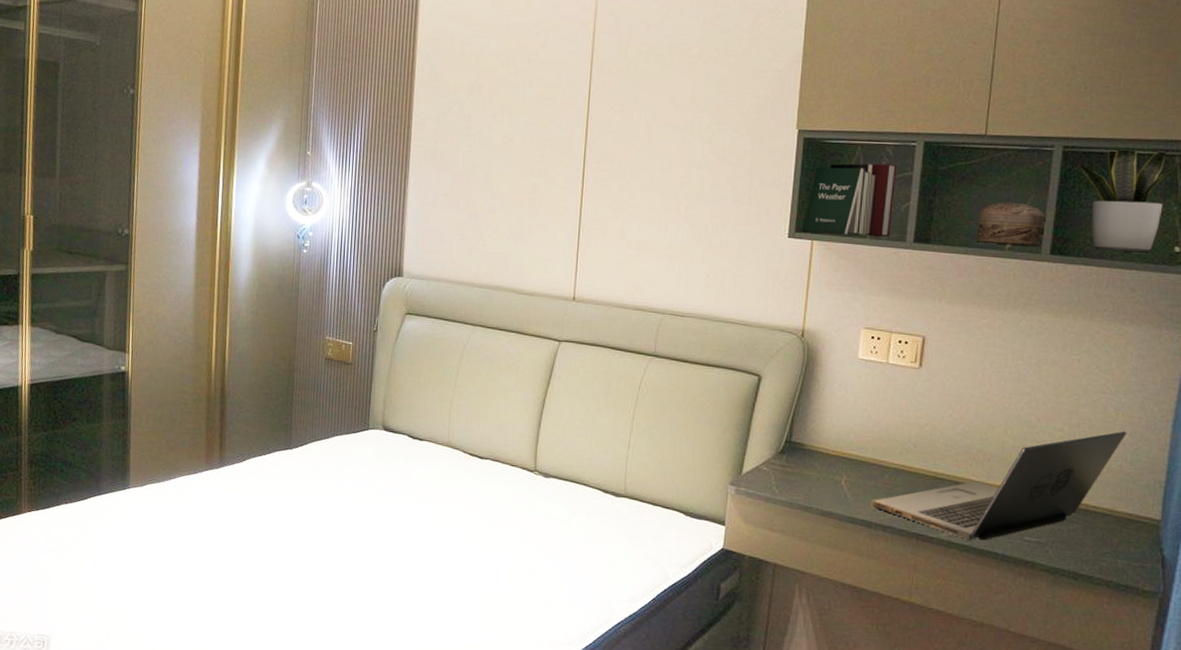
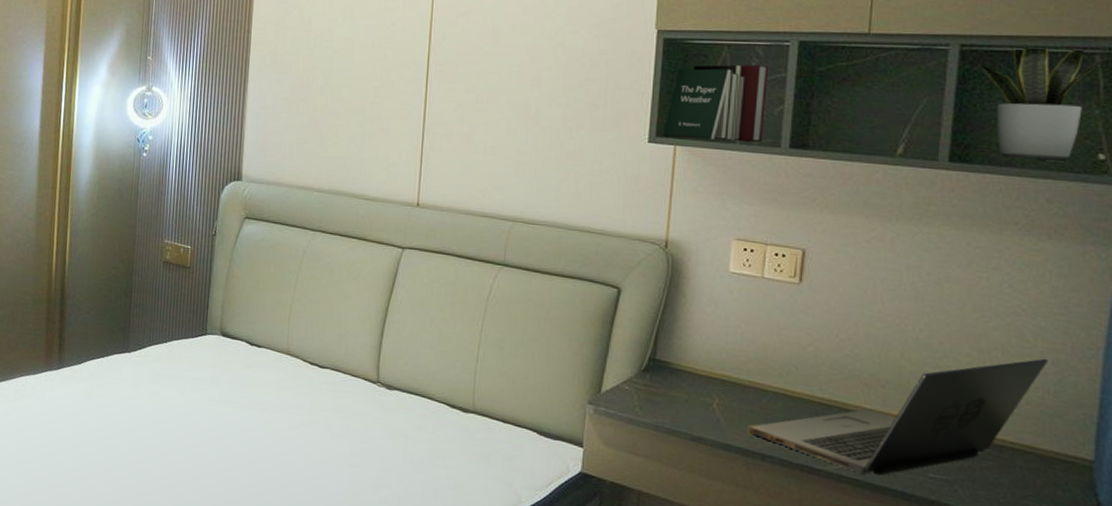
decorative box: present [976,202,1044,247] -> none [861,105,940,153]

